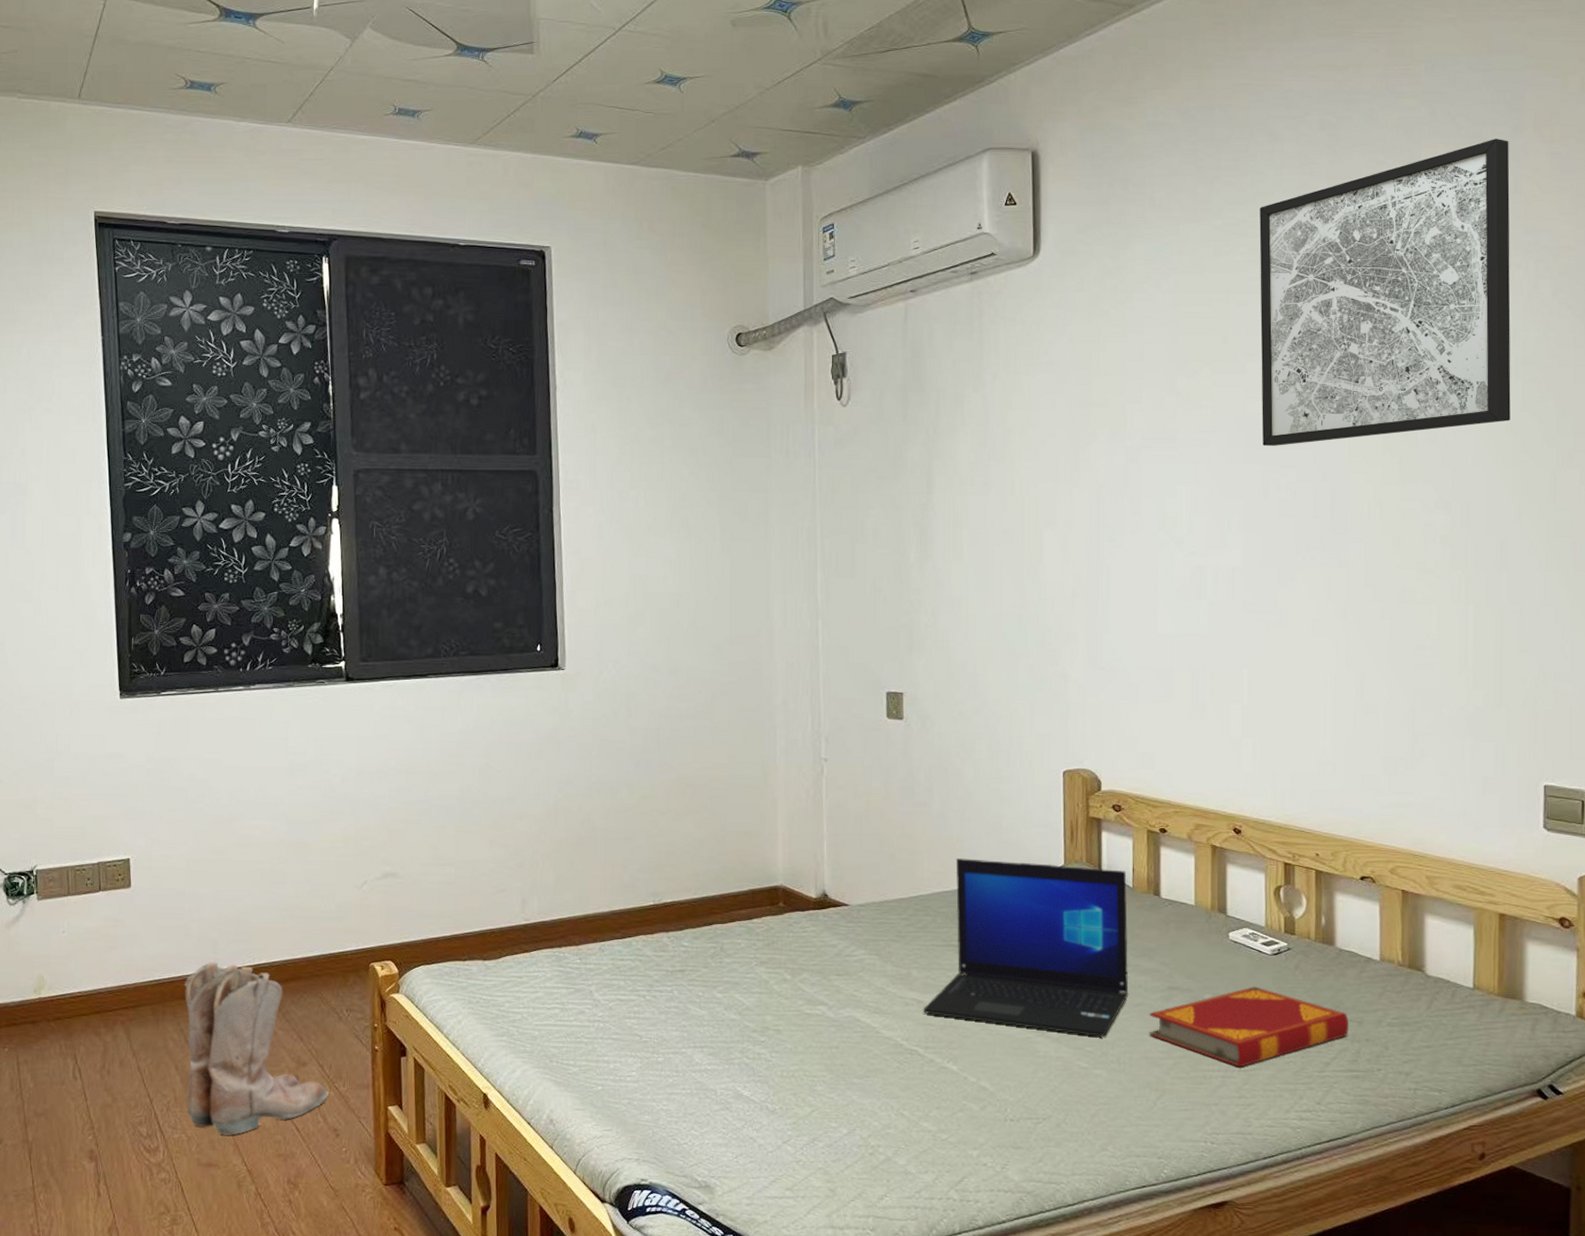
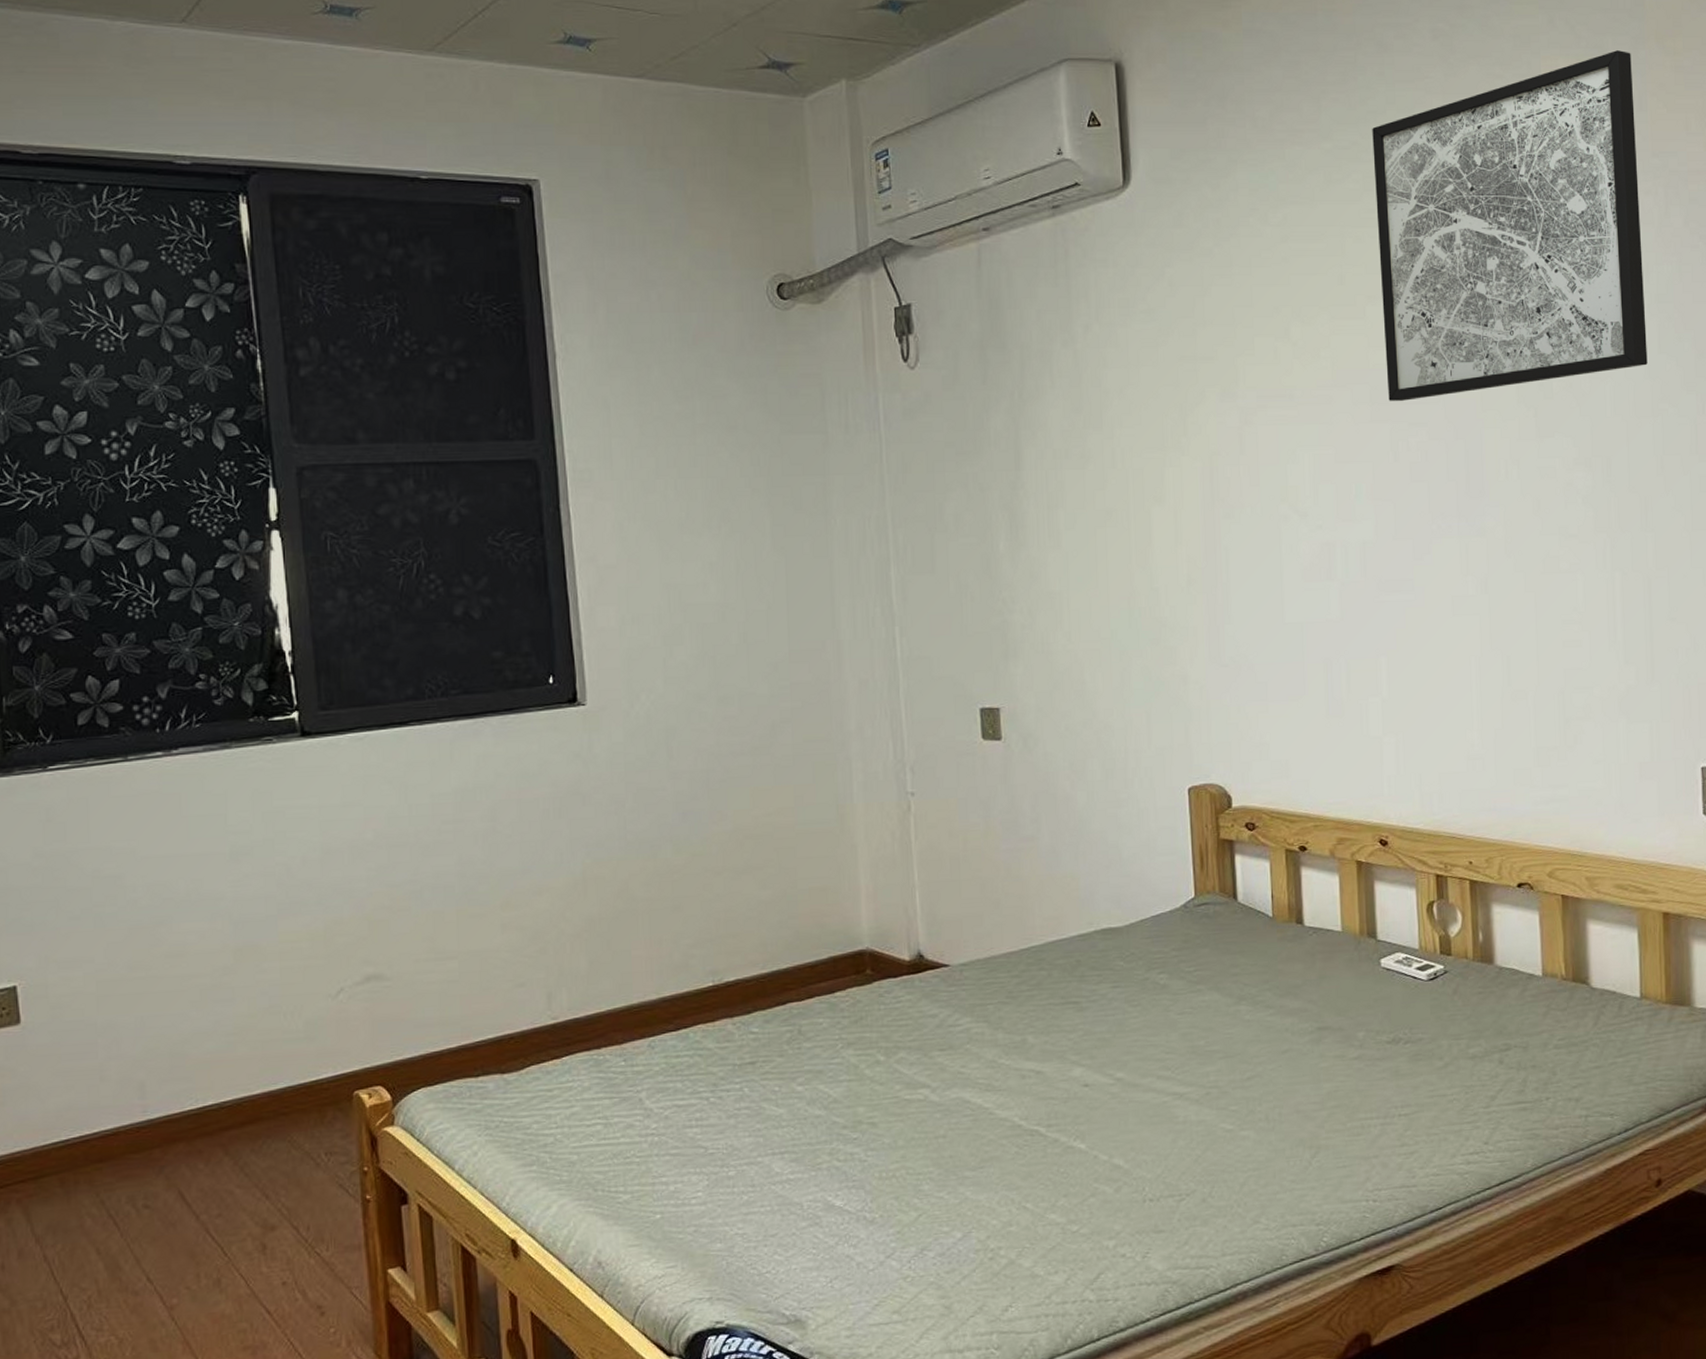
boots: present [184,961,330,1135] -> none [102,1109,309,1331]
laptop: present [923,858,1129,1037] -> none [1042,897,1275,1093]
hardback book: present [1149,986,1349,1067] -> none [1298,1018,1514,1112]

